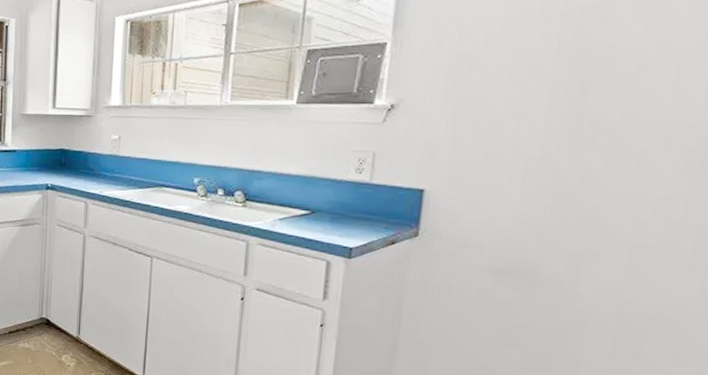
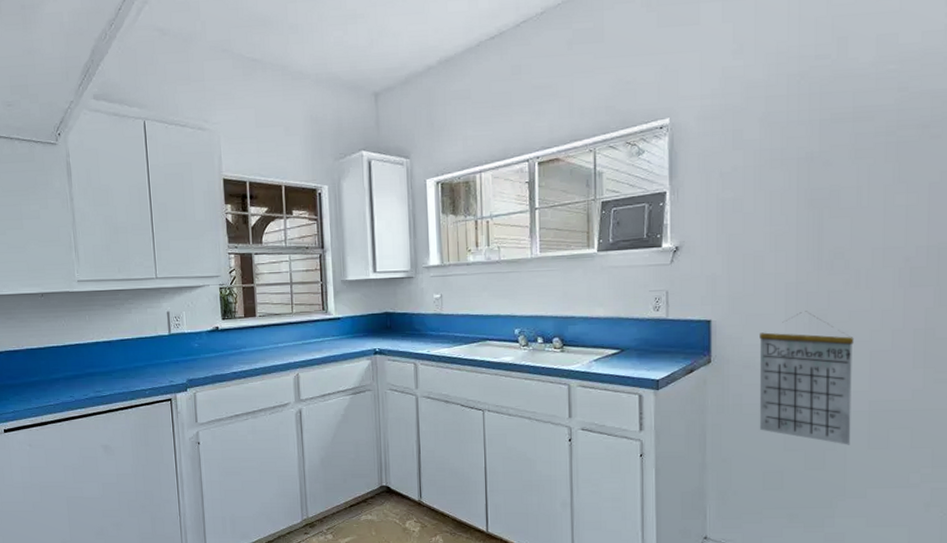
calendar: none [469,190,611,349] -> present [759,311,854,445]

